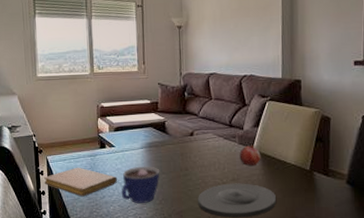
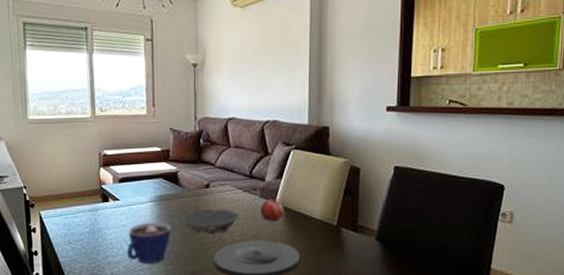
notebook: present [44,167,118,197] -> none [37,223,123,257]
bowl: none [169,154,221,177] -> present [181,208,240,234]

